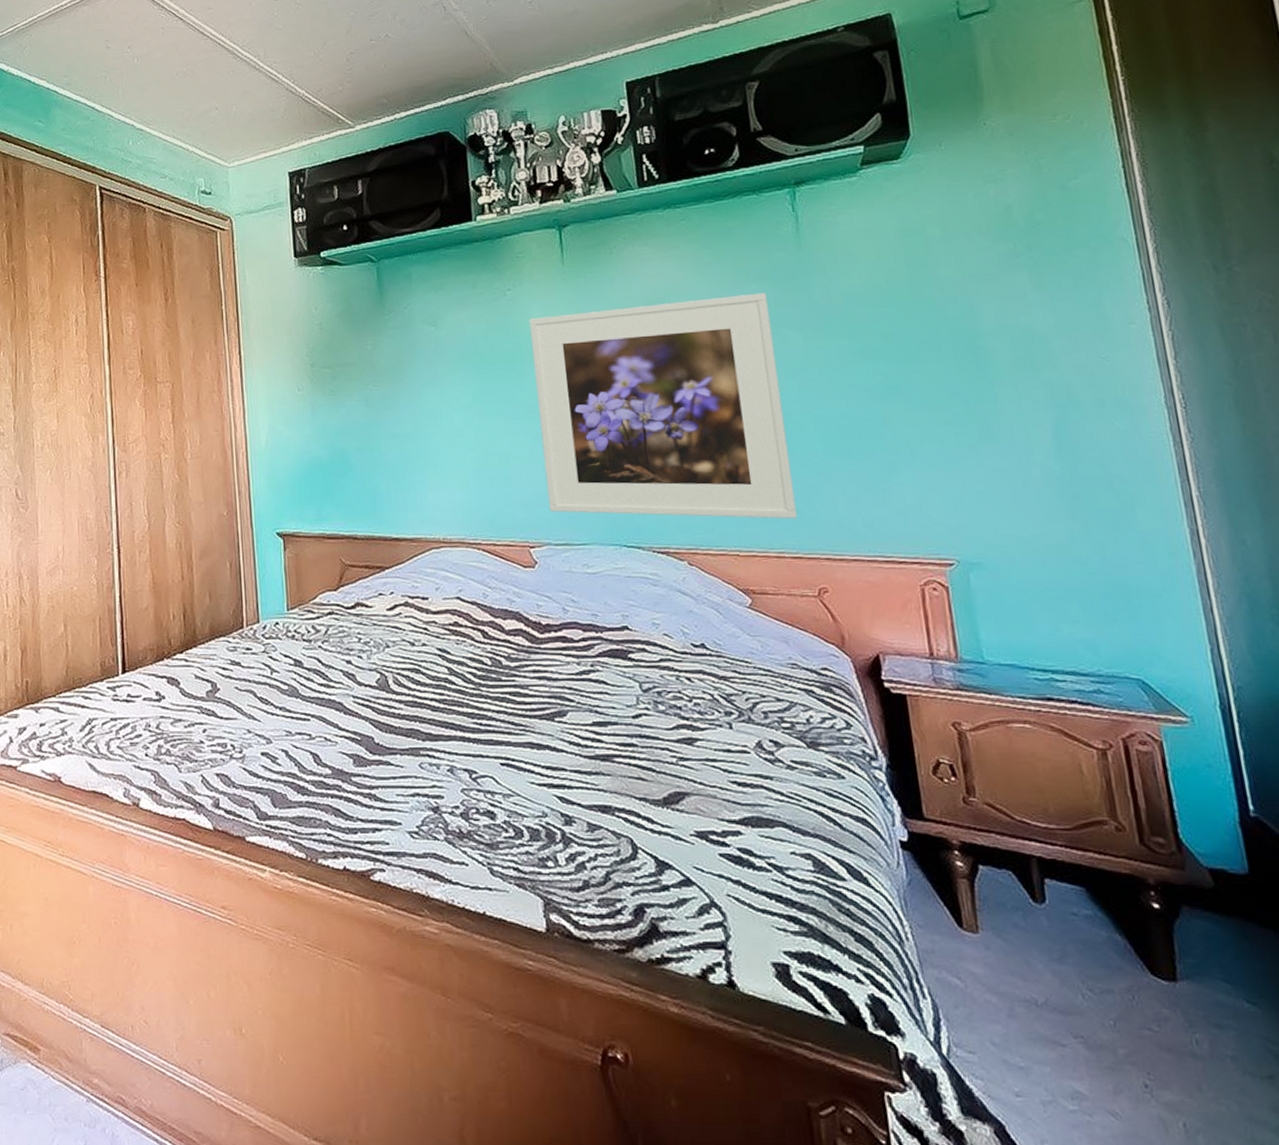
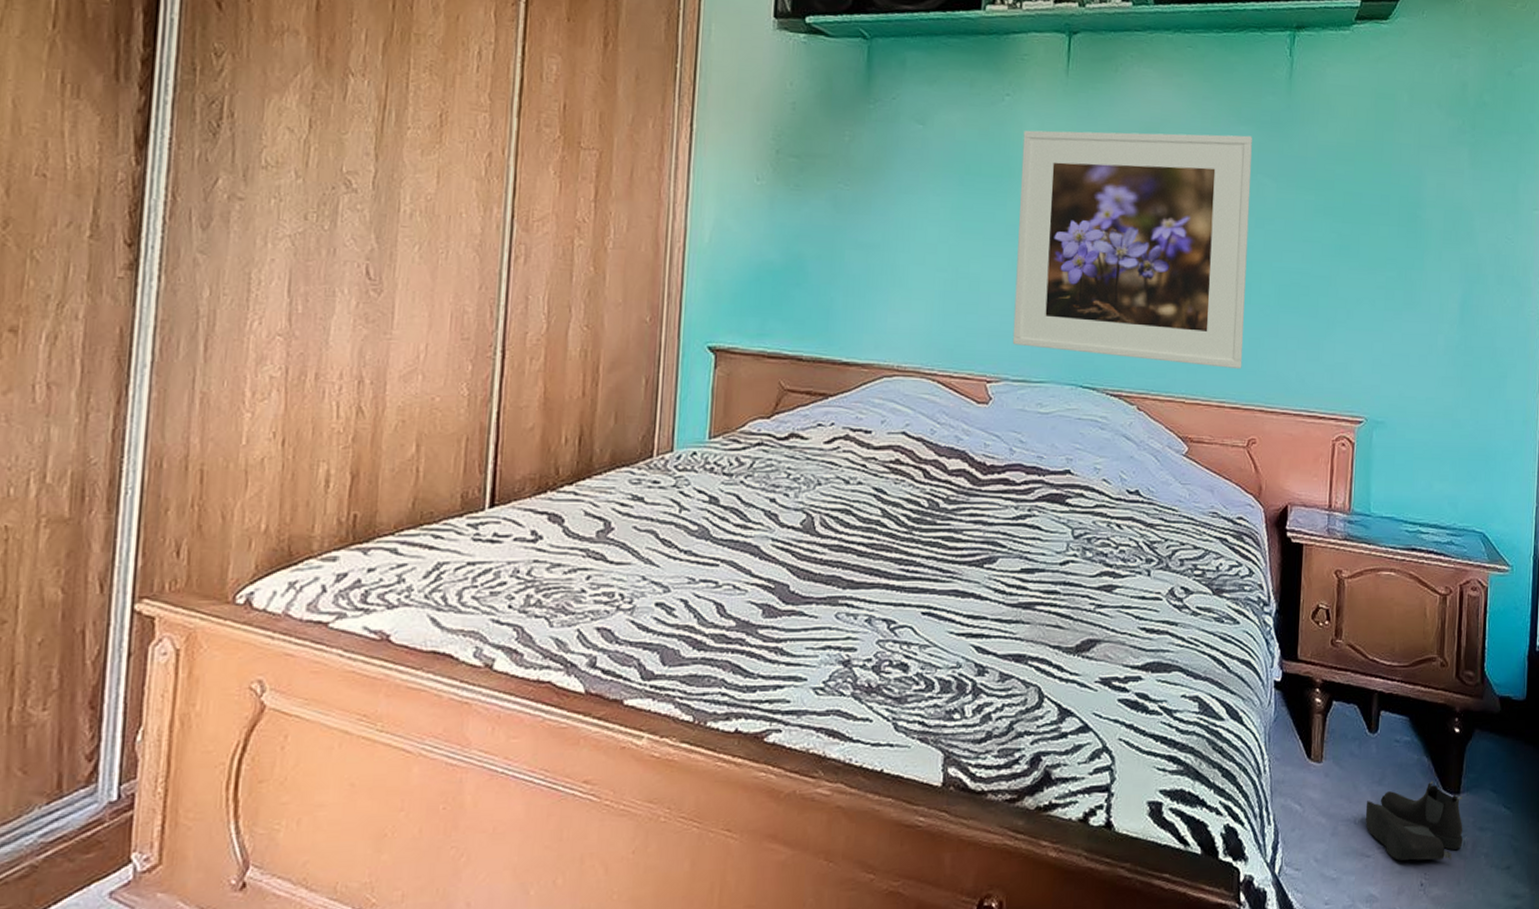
boots: none [1047,963,1195,1060] -> present [1365,781,1463,861]

